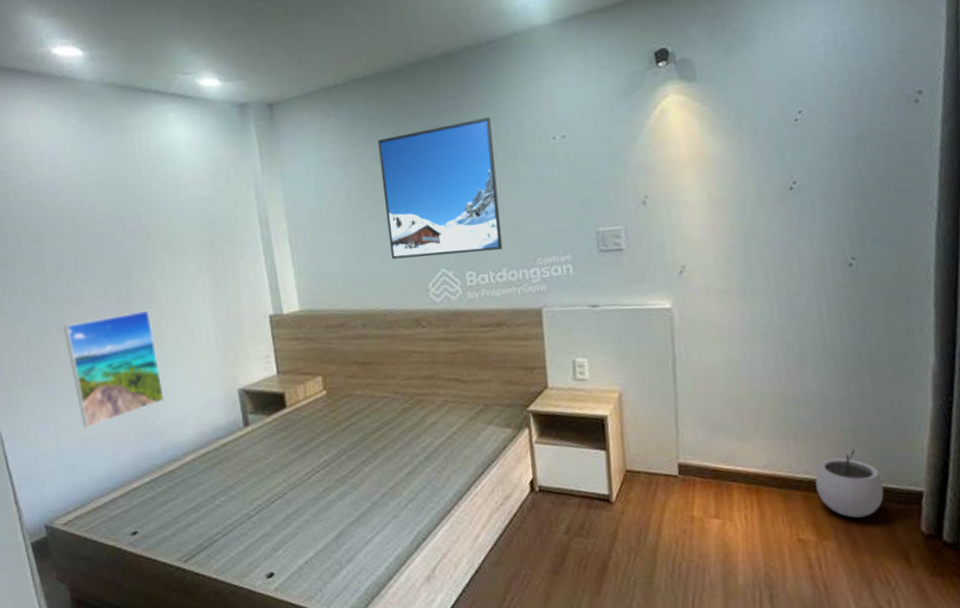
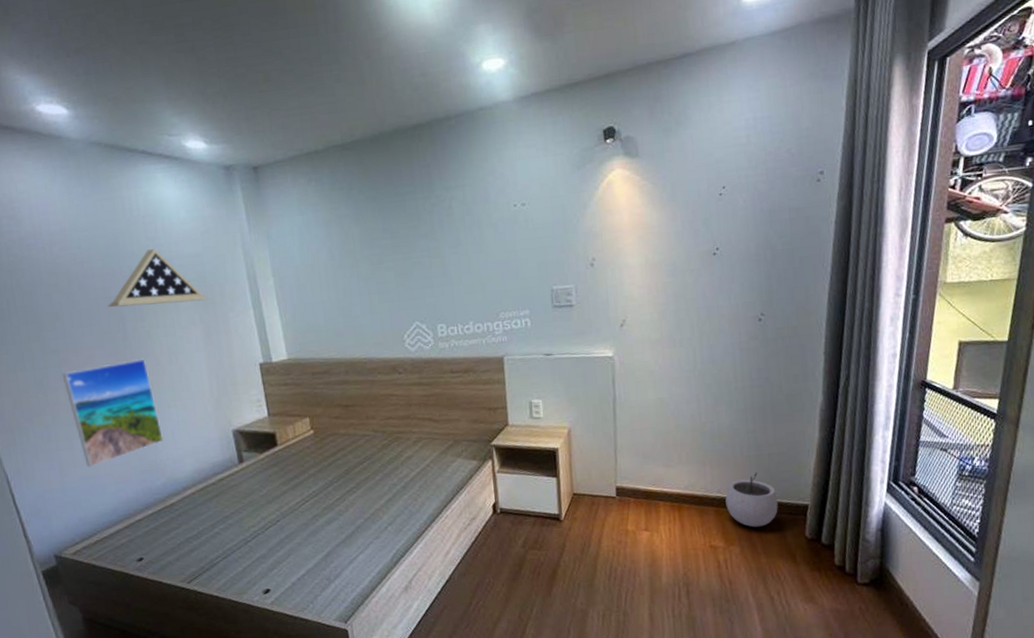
display case: none [113,192,218,255] -> present [108,249,209,308]
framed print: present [378,116,502,259] -> none [356,184,469,313]

